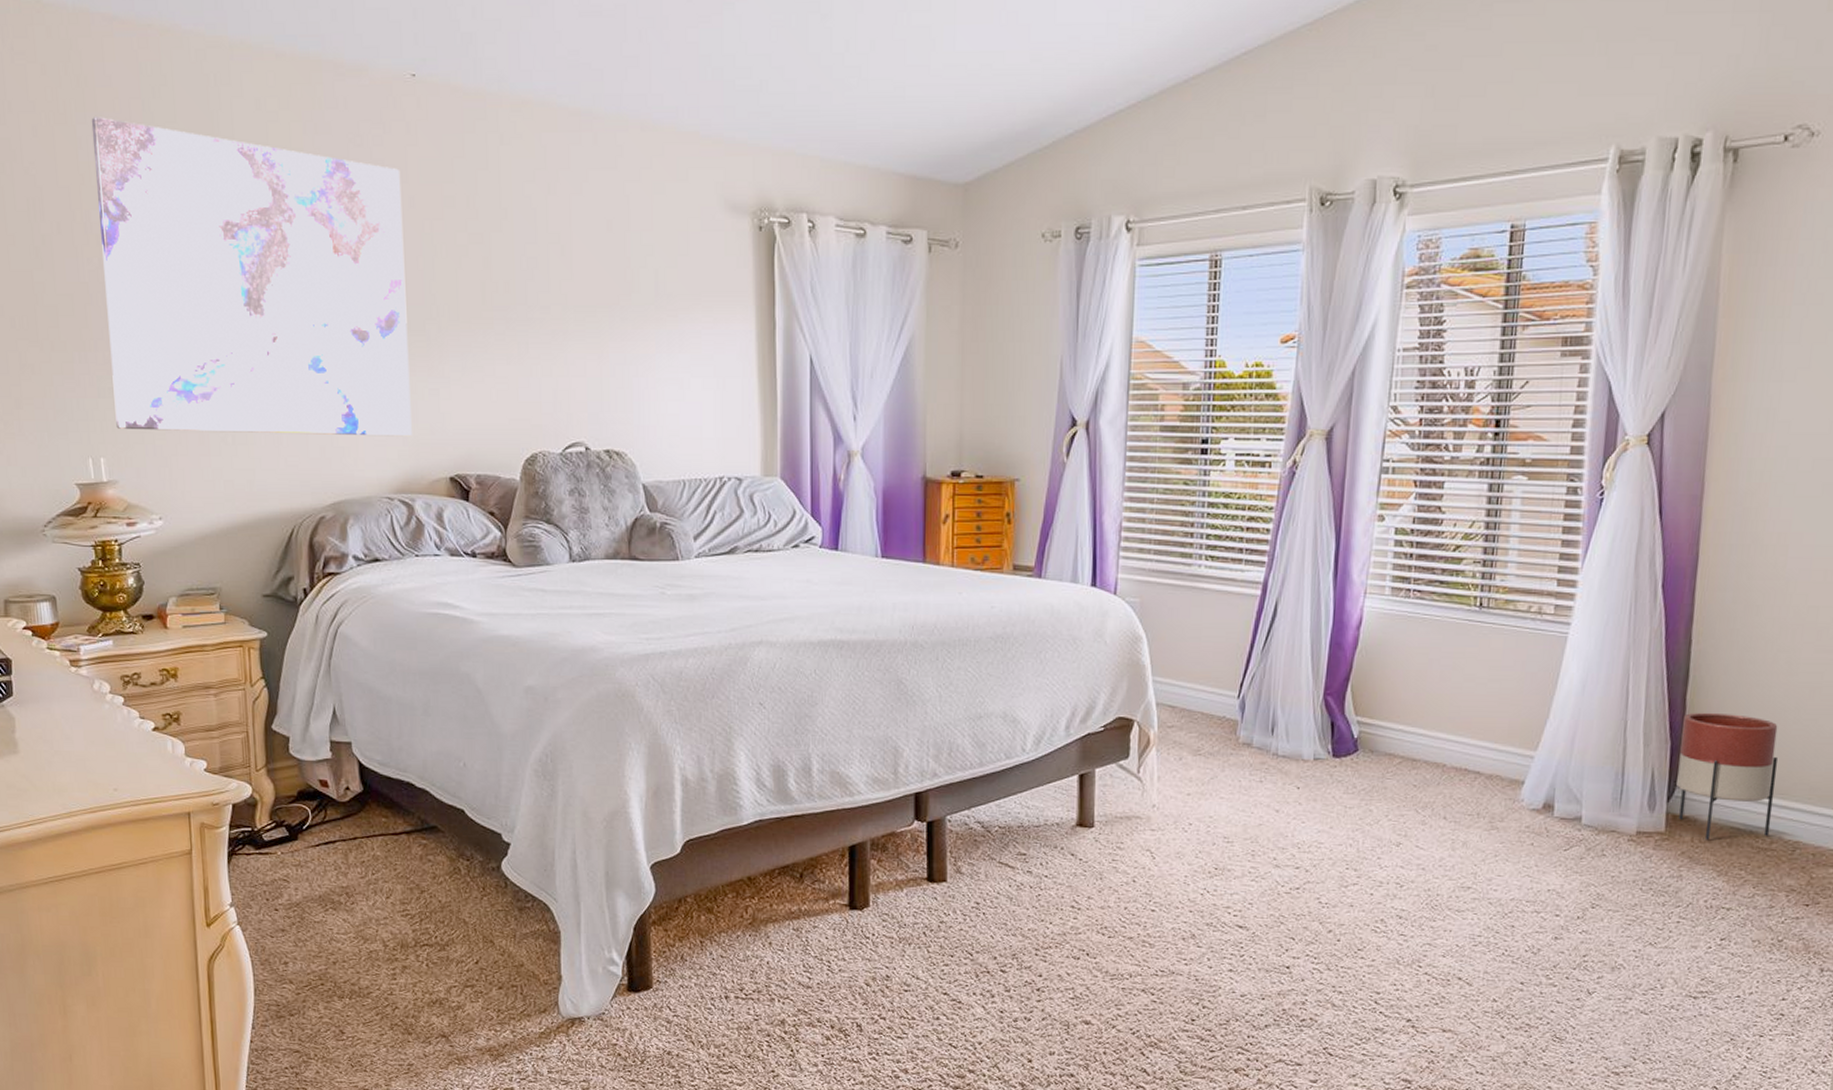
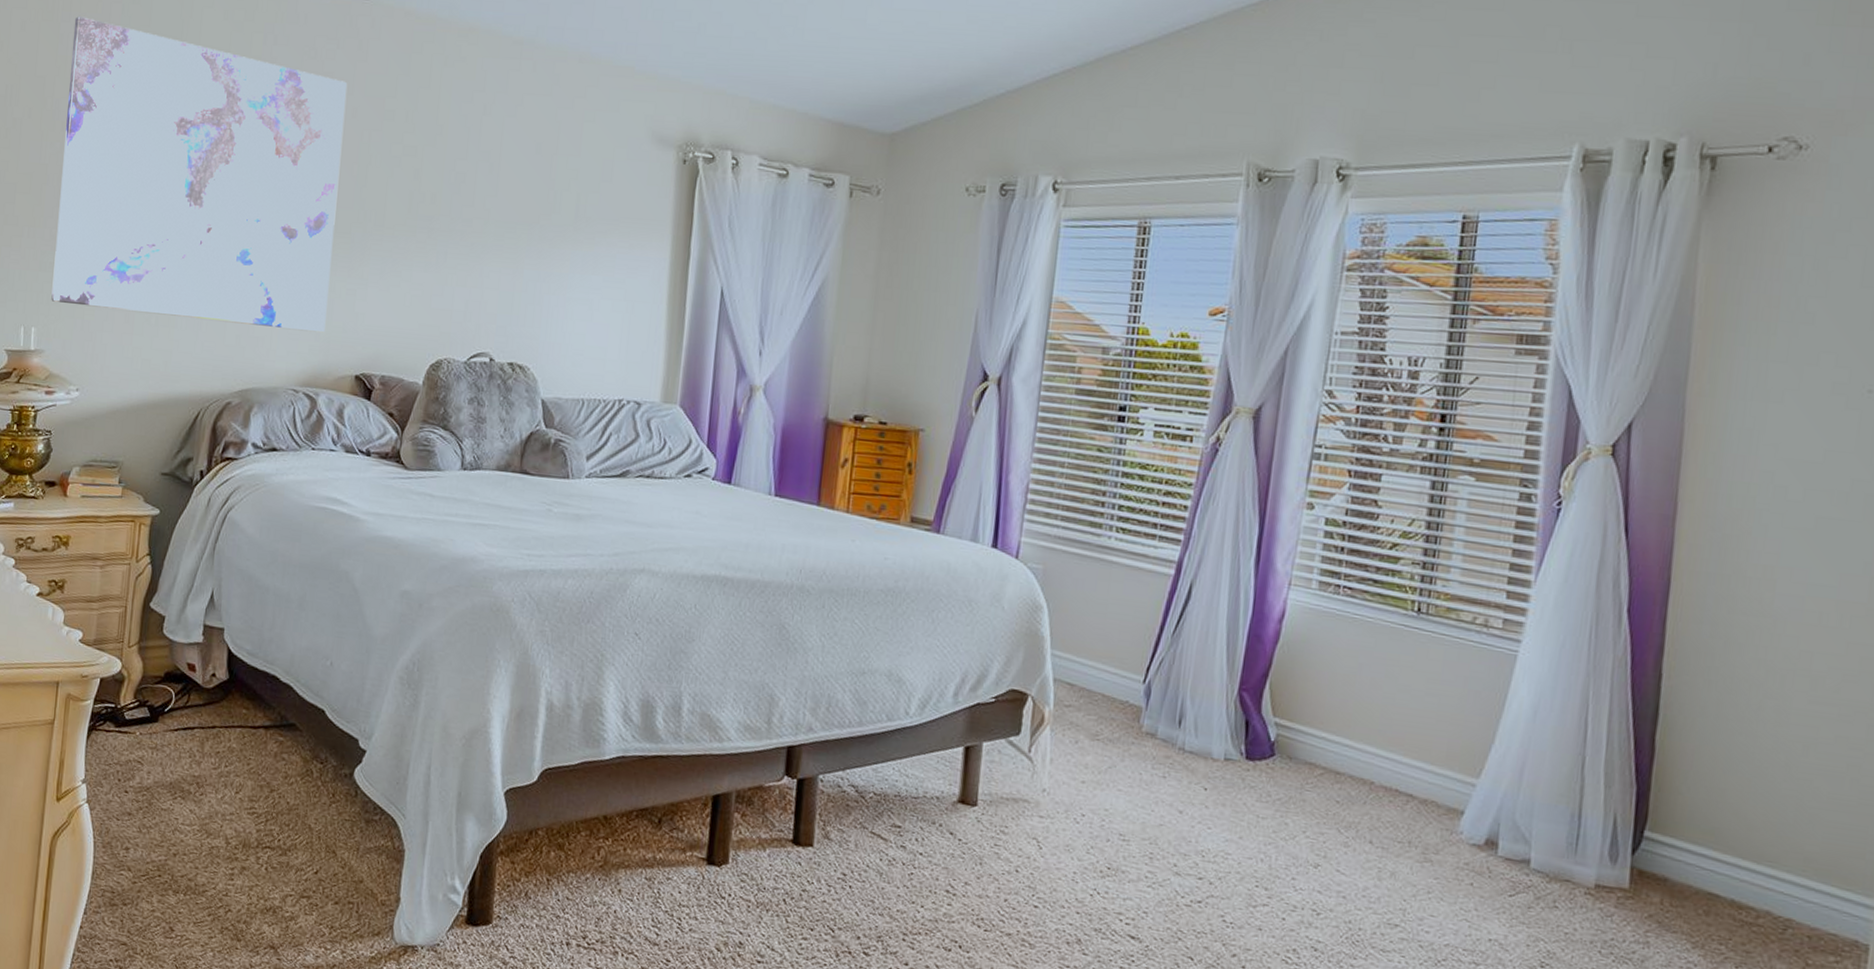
planter: present [1676,712,1778,840] -> none [1643,756,1765,909]

